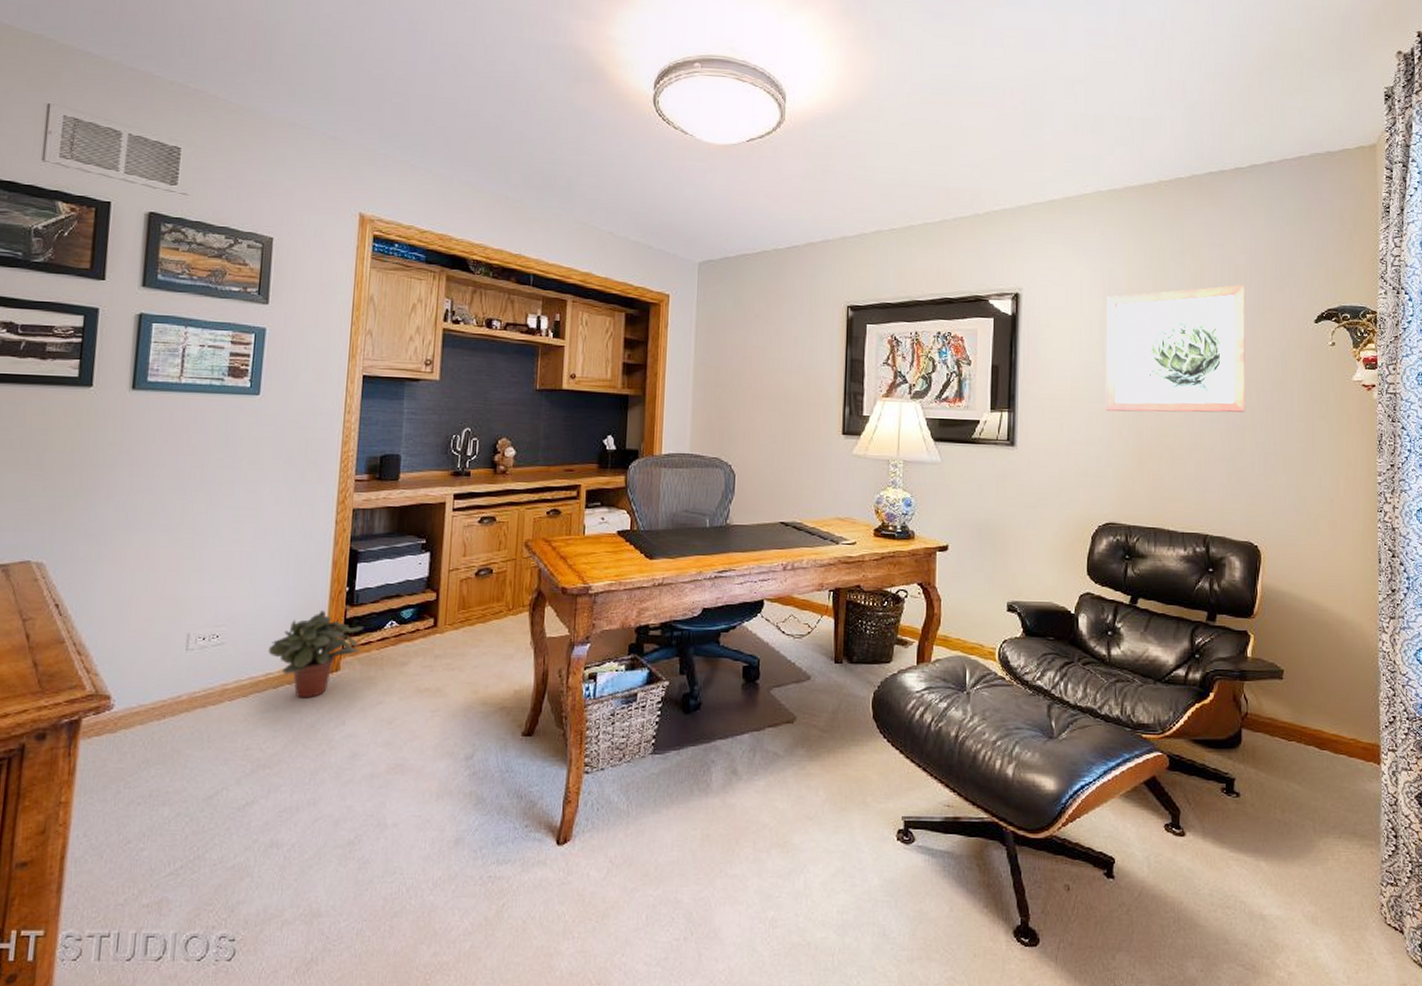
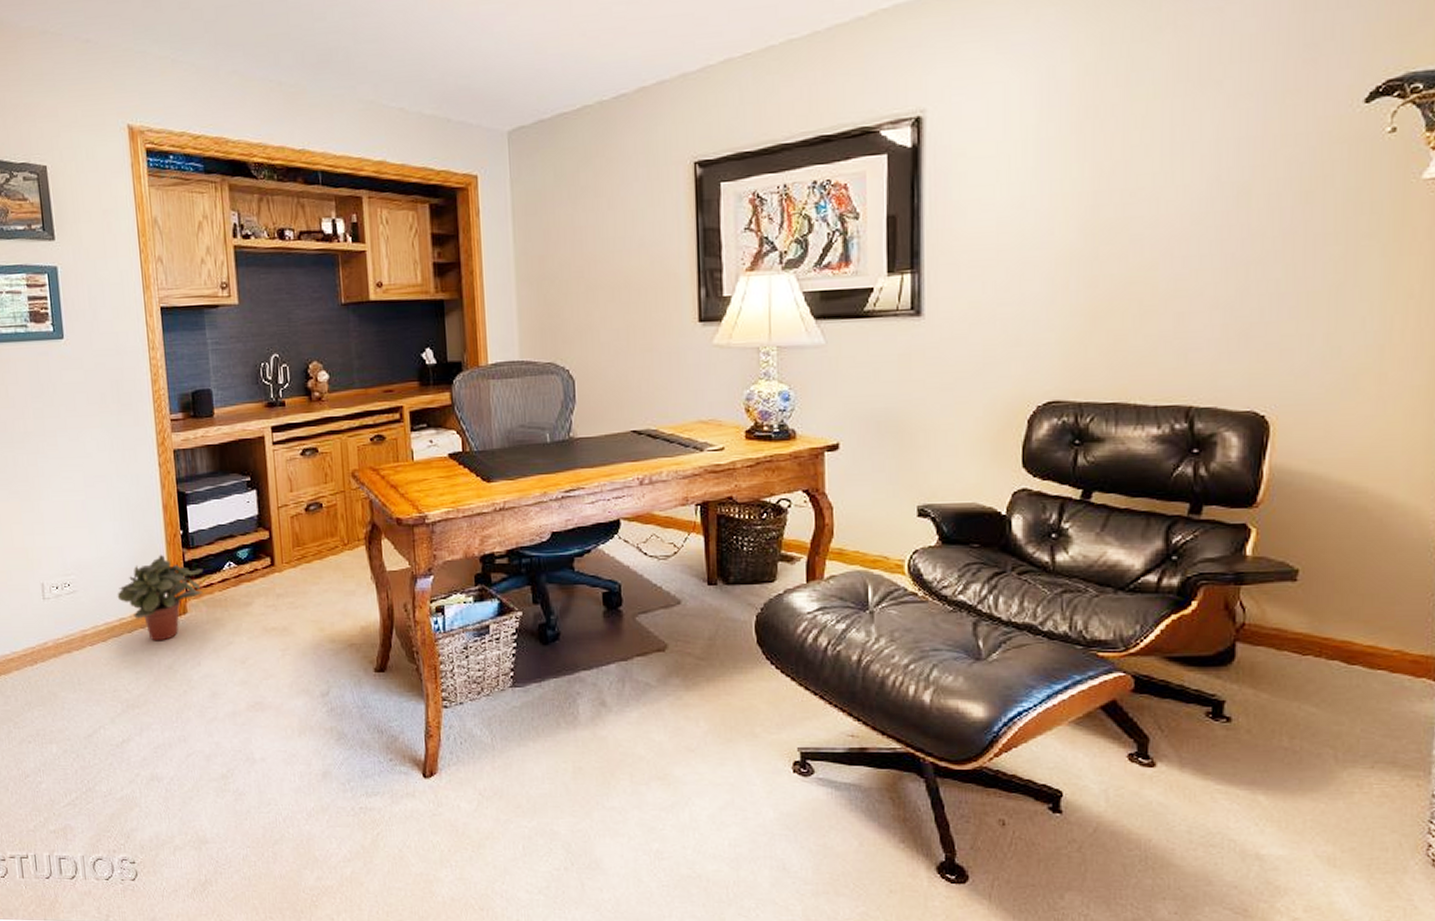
wall art: present [1106,285,1245,413] -> none [1045,62,1255,258]

